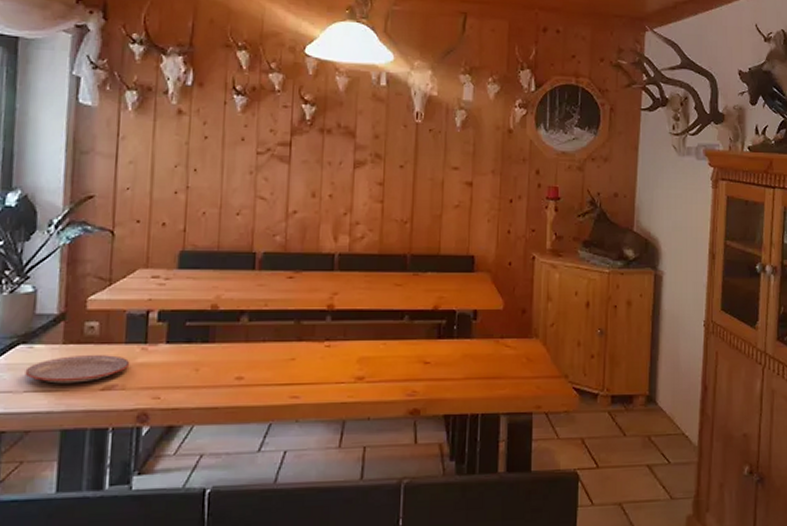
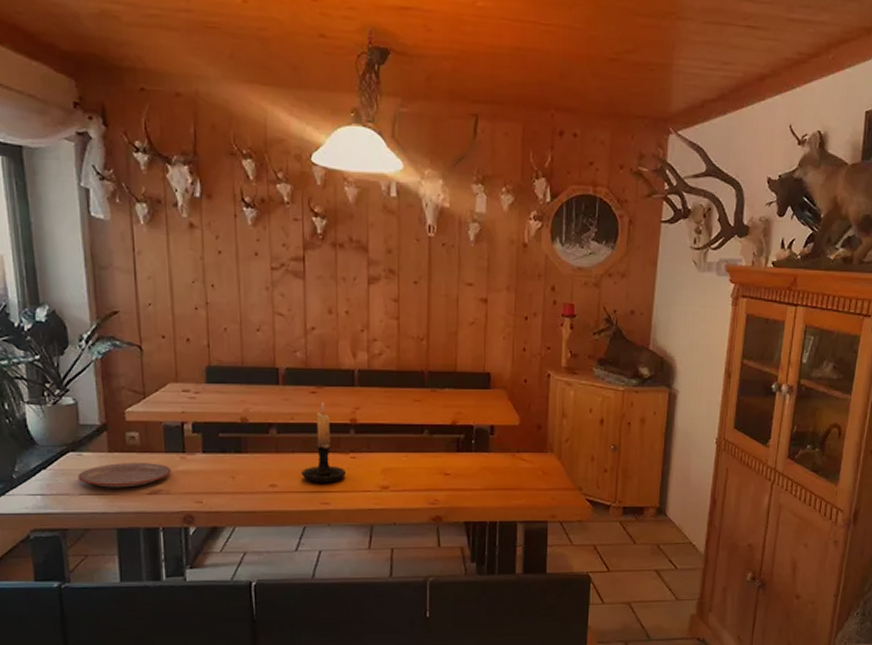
candle holder: none [271,286,319,374] -> present [301,401,346,483]

